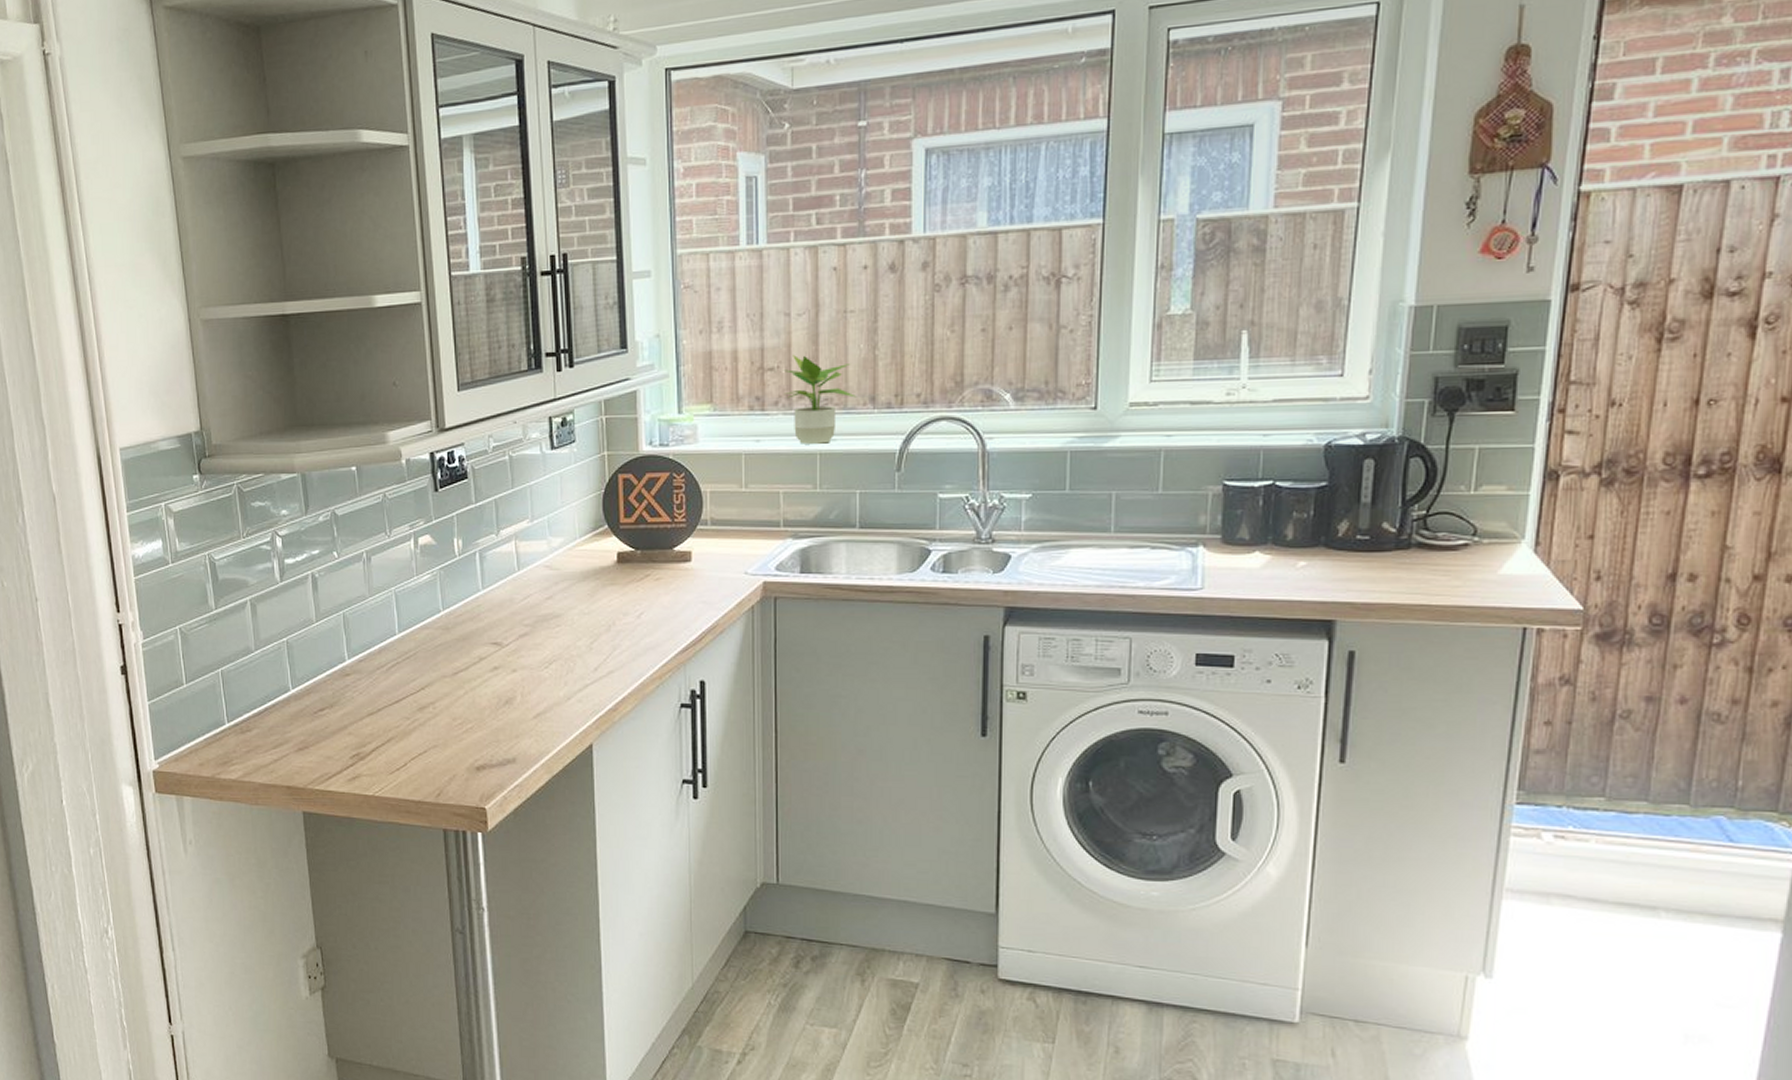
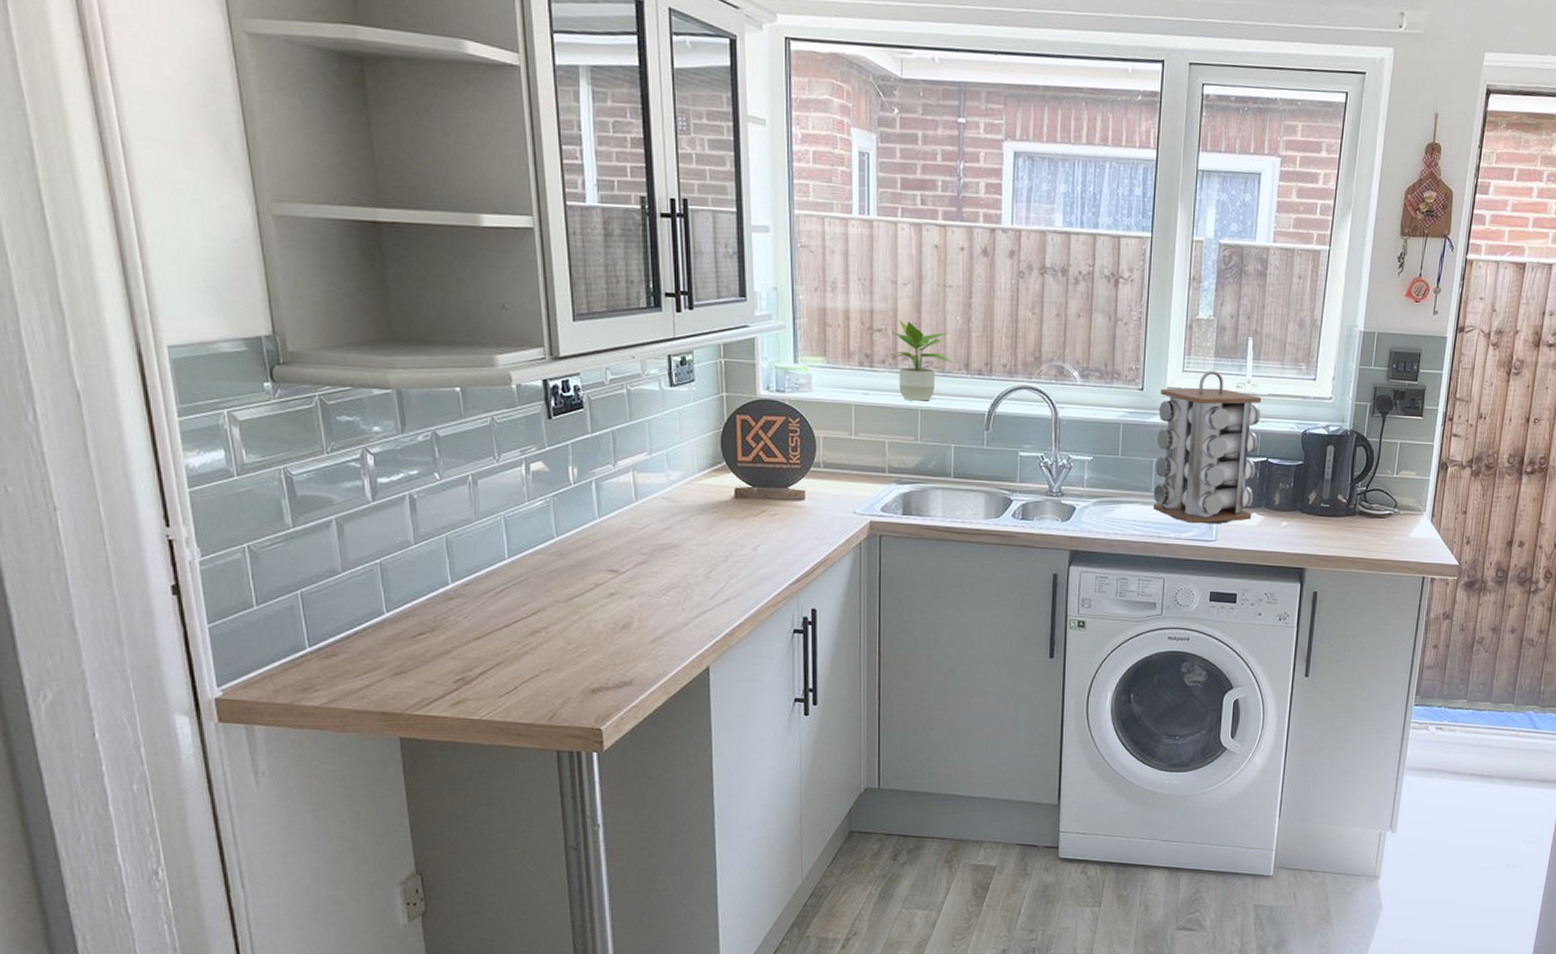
spice rack: none [1113,375,1264,569] -> present [1152,369,1262,524]

